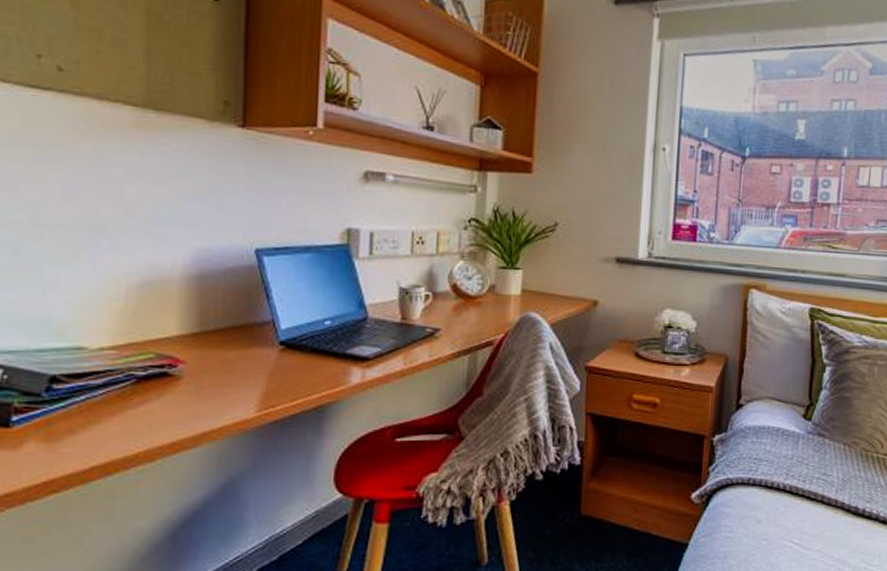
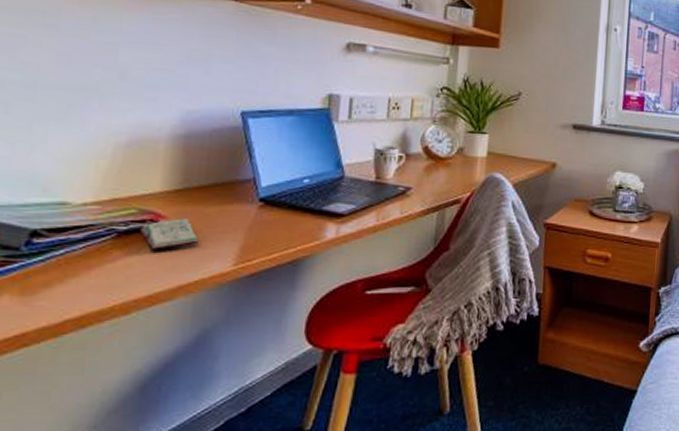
book: none [158,363,221,397] -> present [139,218,200,251]

